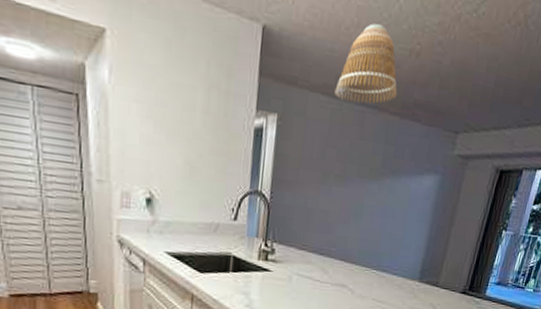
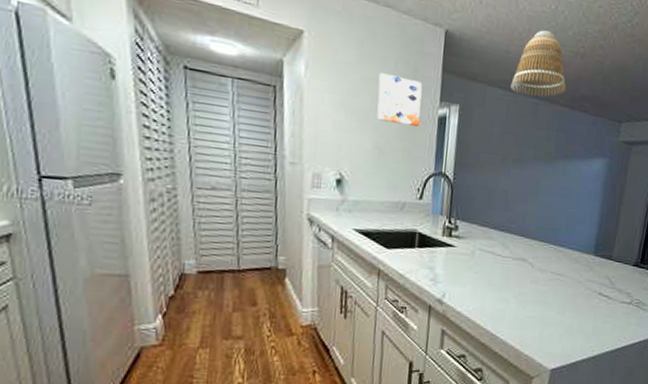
wall art: none [187,77,237,139] -> present [377,73,423,126]

